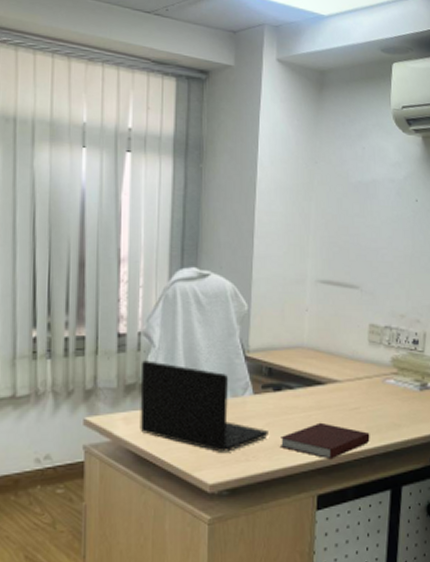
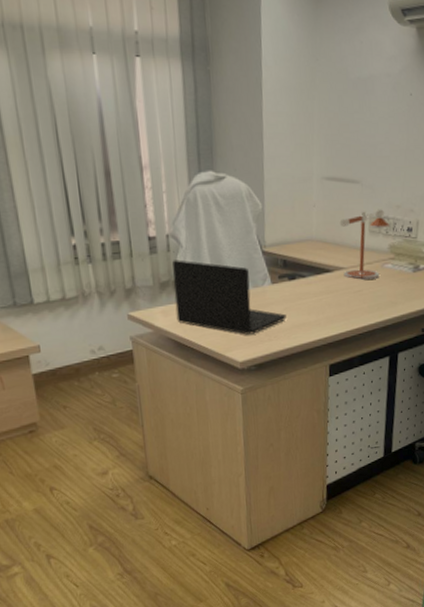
notebook: present [279,422,370,460] -> none [296,304,372,335]
desk lamp: none [335,317,393,396] -> present [339,209,391,280]

